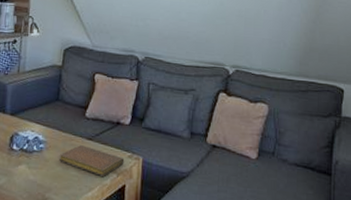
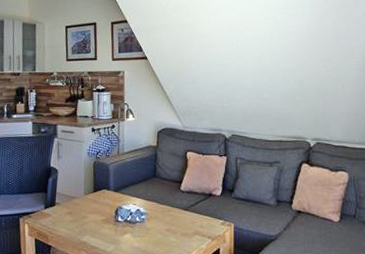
notebook: present [59,145,125,176] -> none [160,215,218,241]

